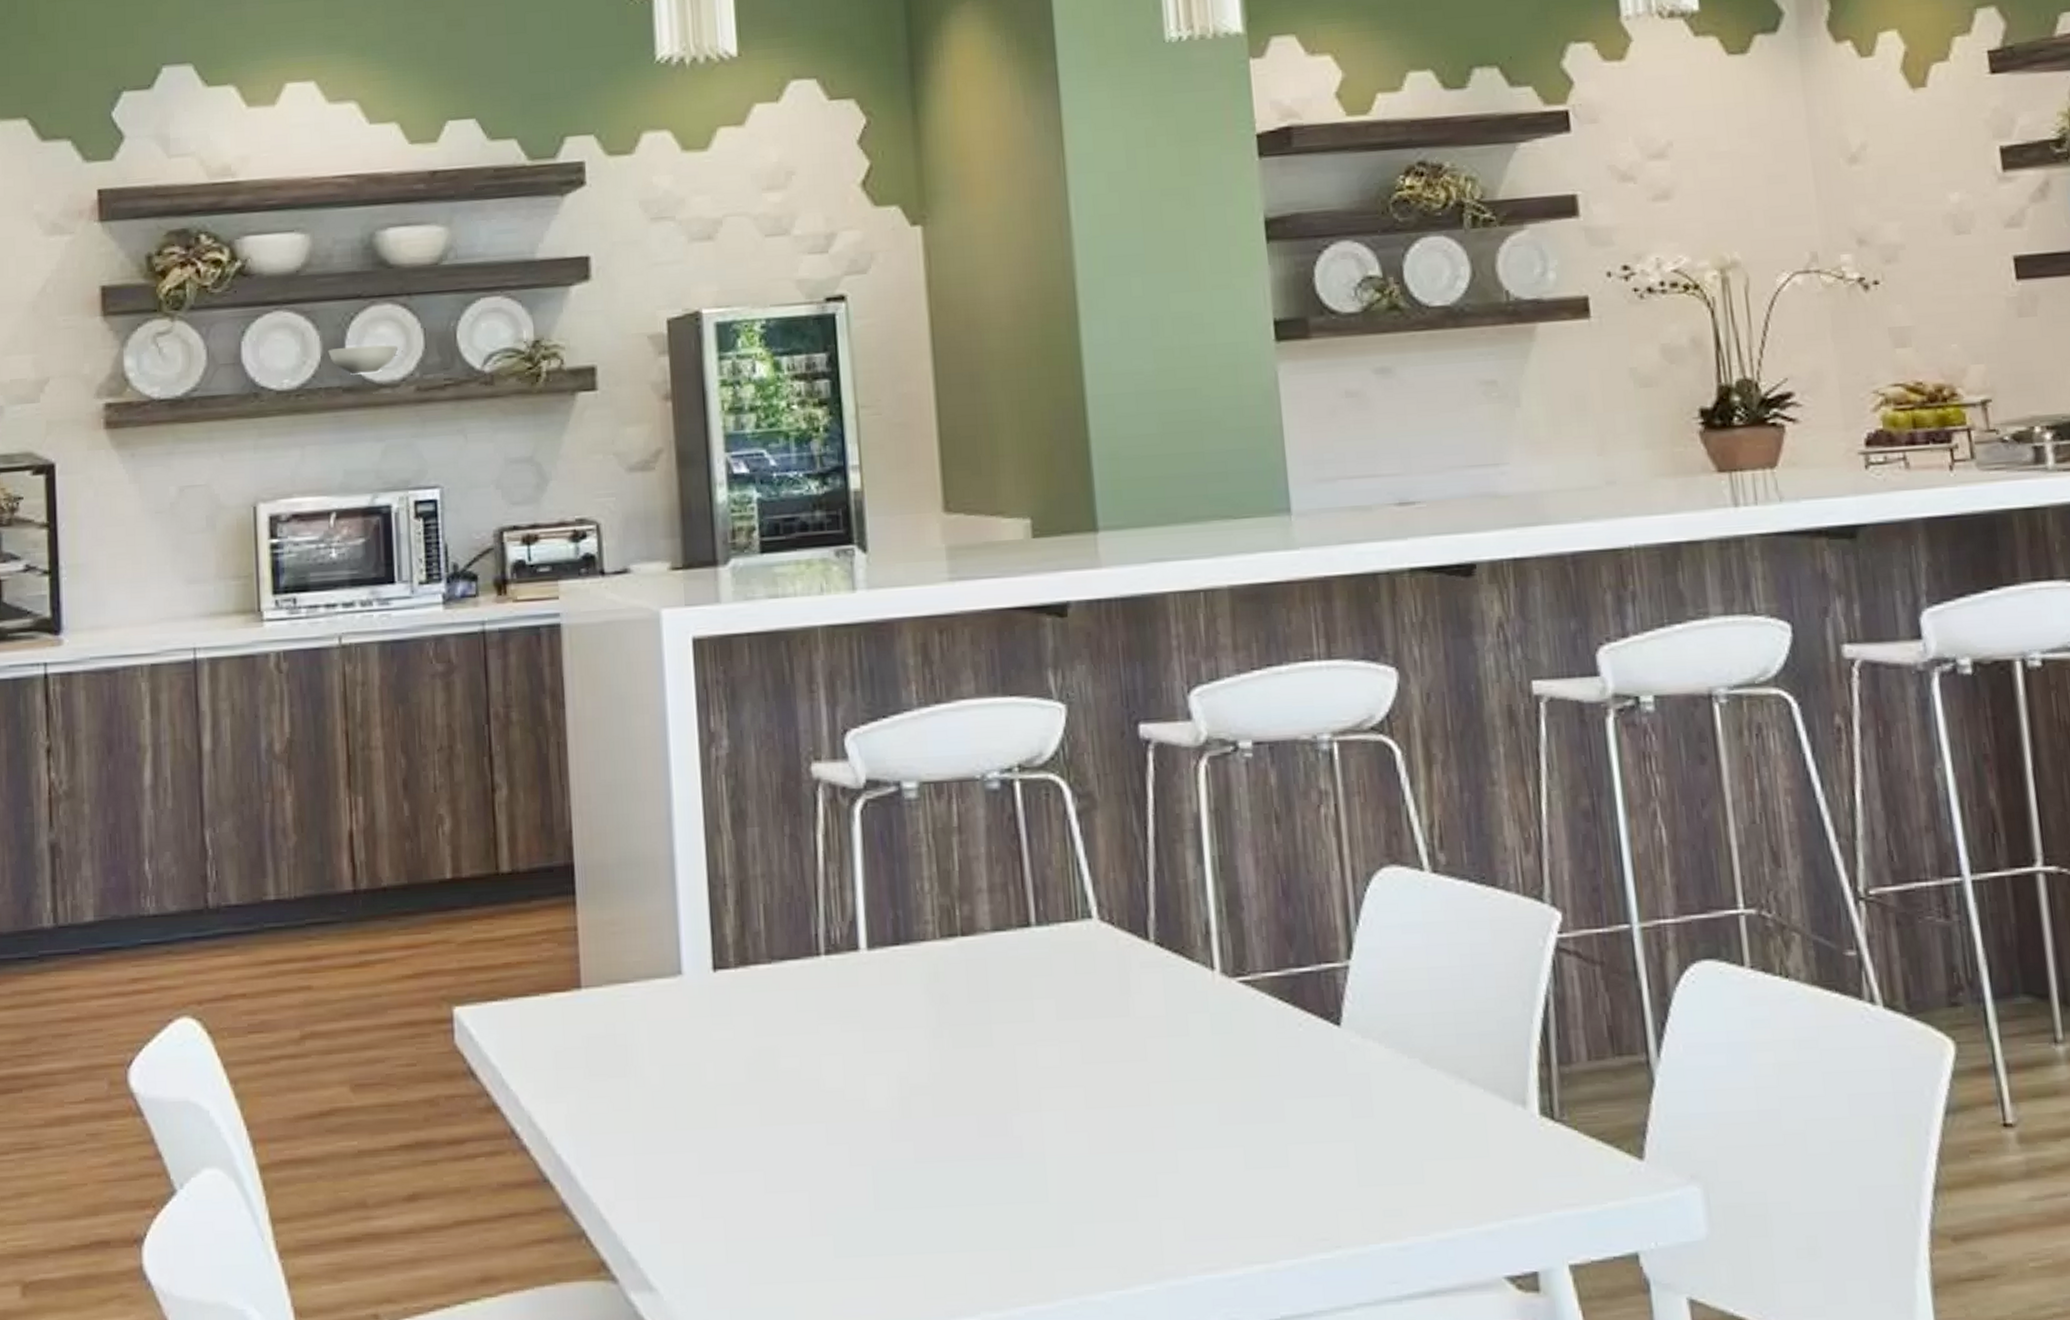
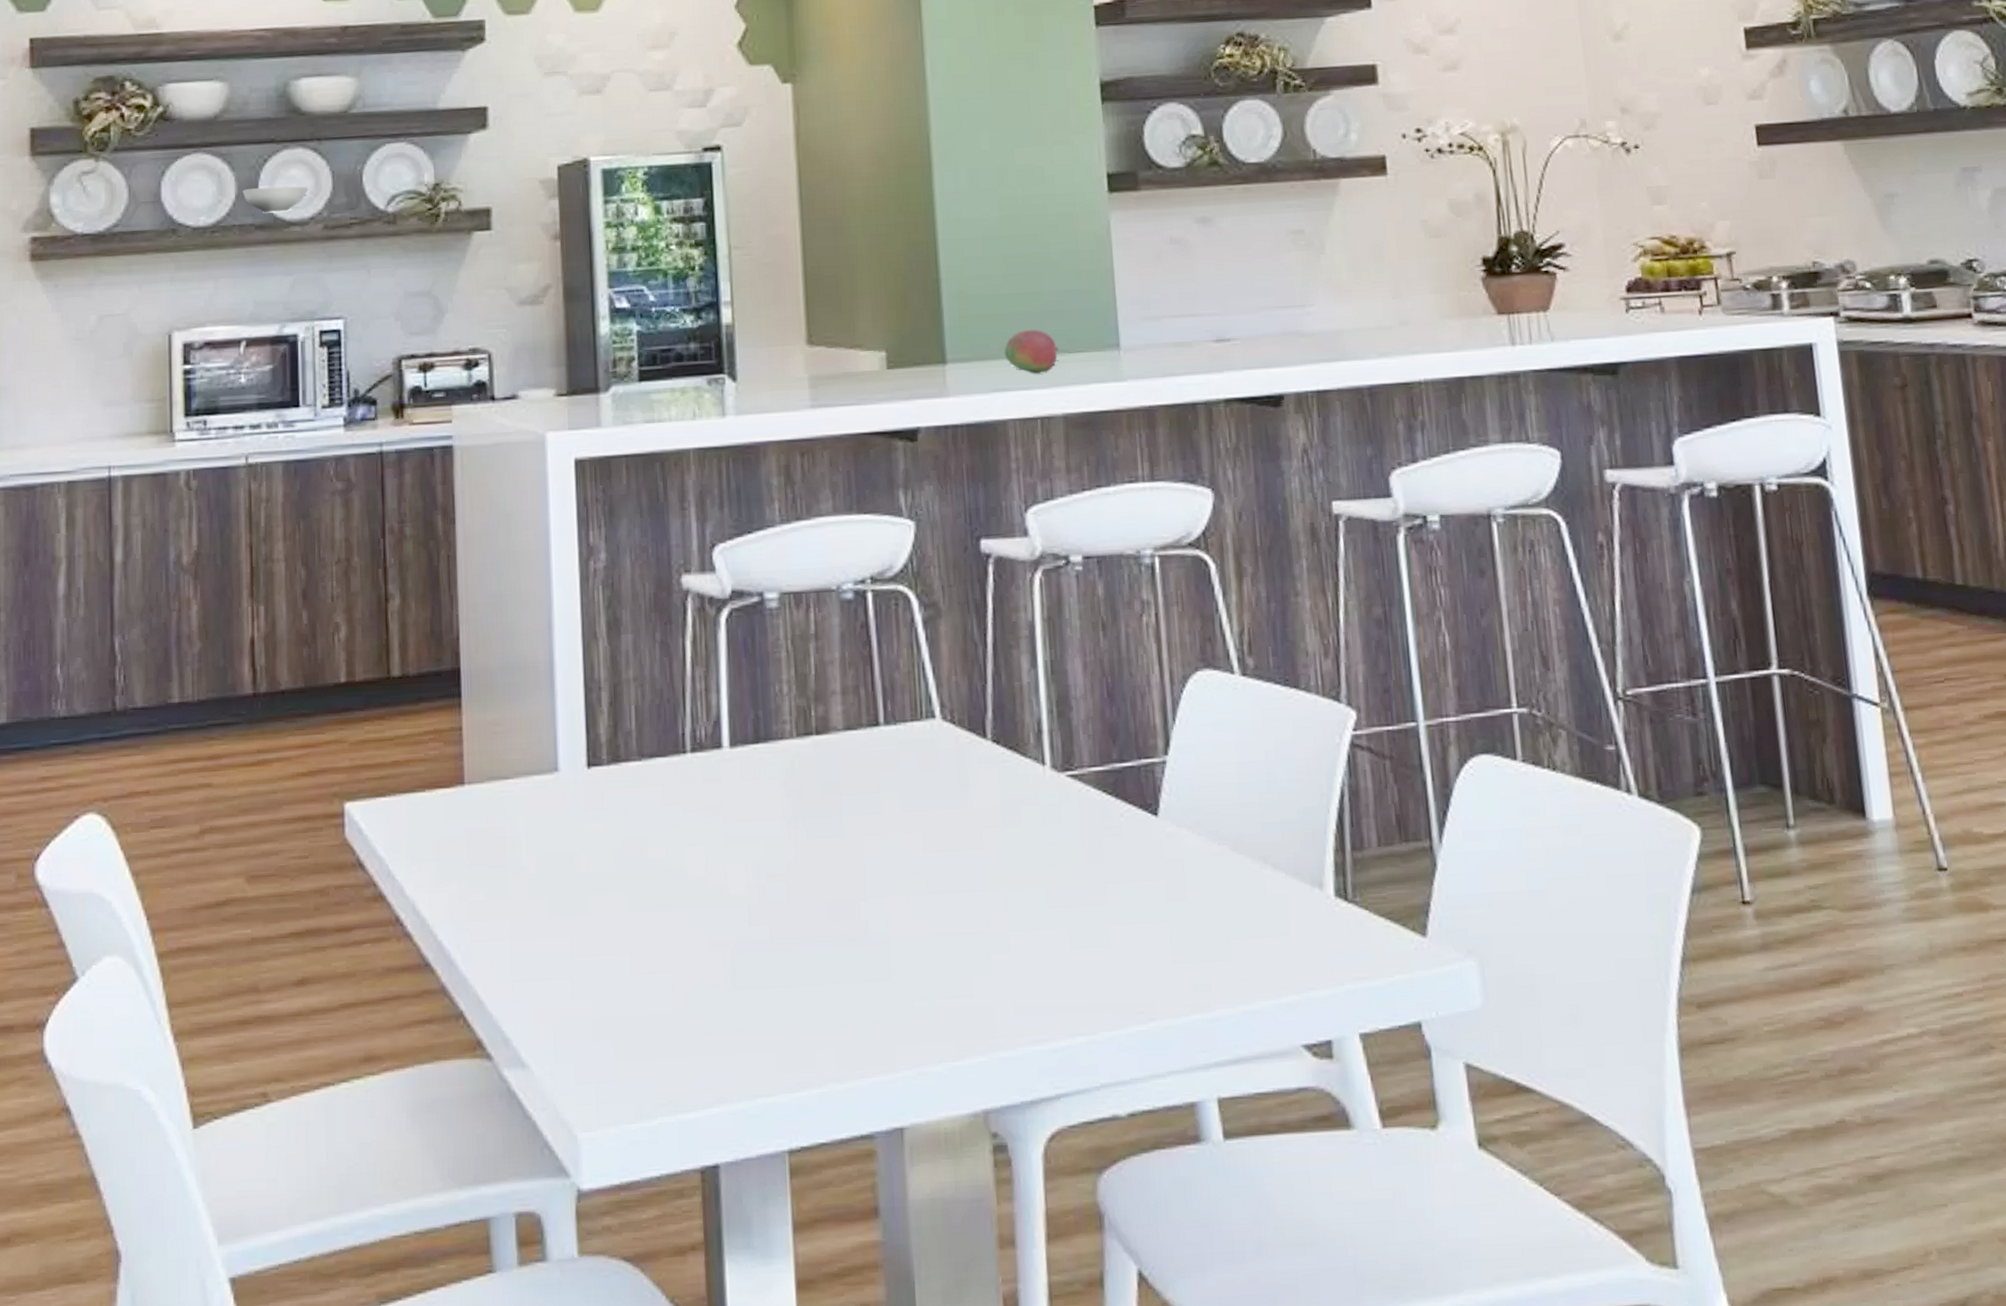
fruit: none [1162,493,1224,544] -> present [1004,330,1060,375]

